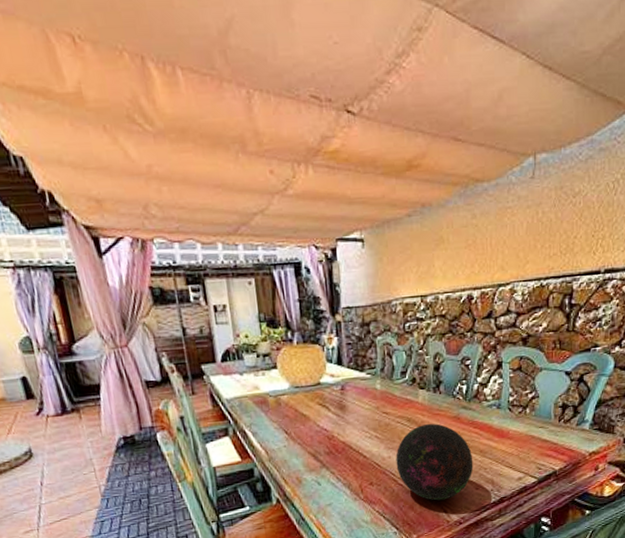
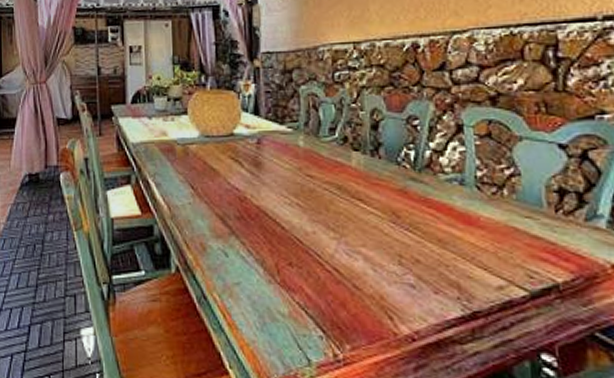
decorative orb: present [396,423,474,501] -> none [322,196,430,302]

